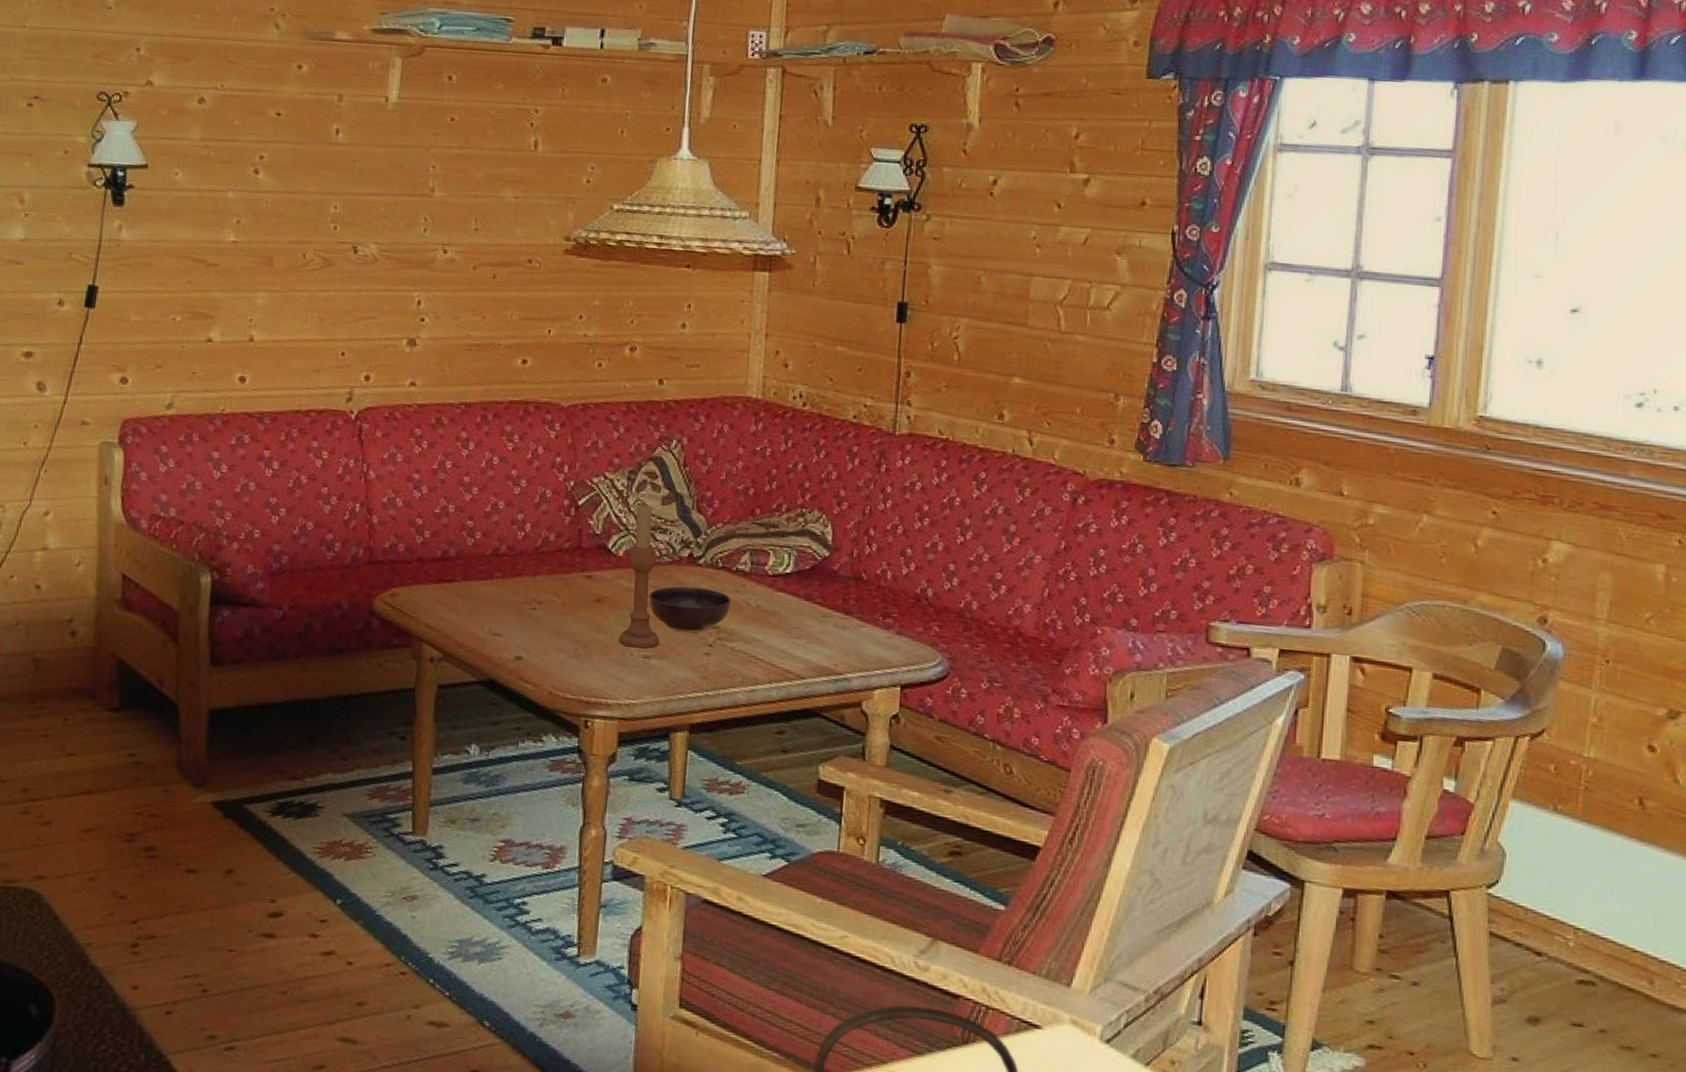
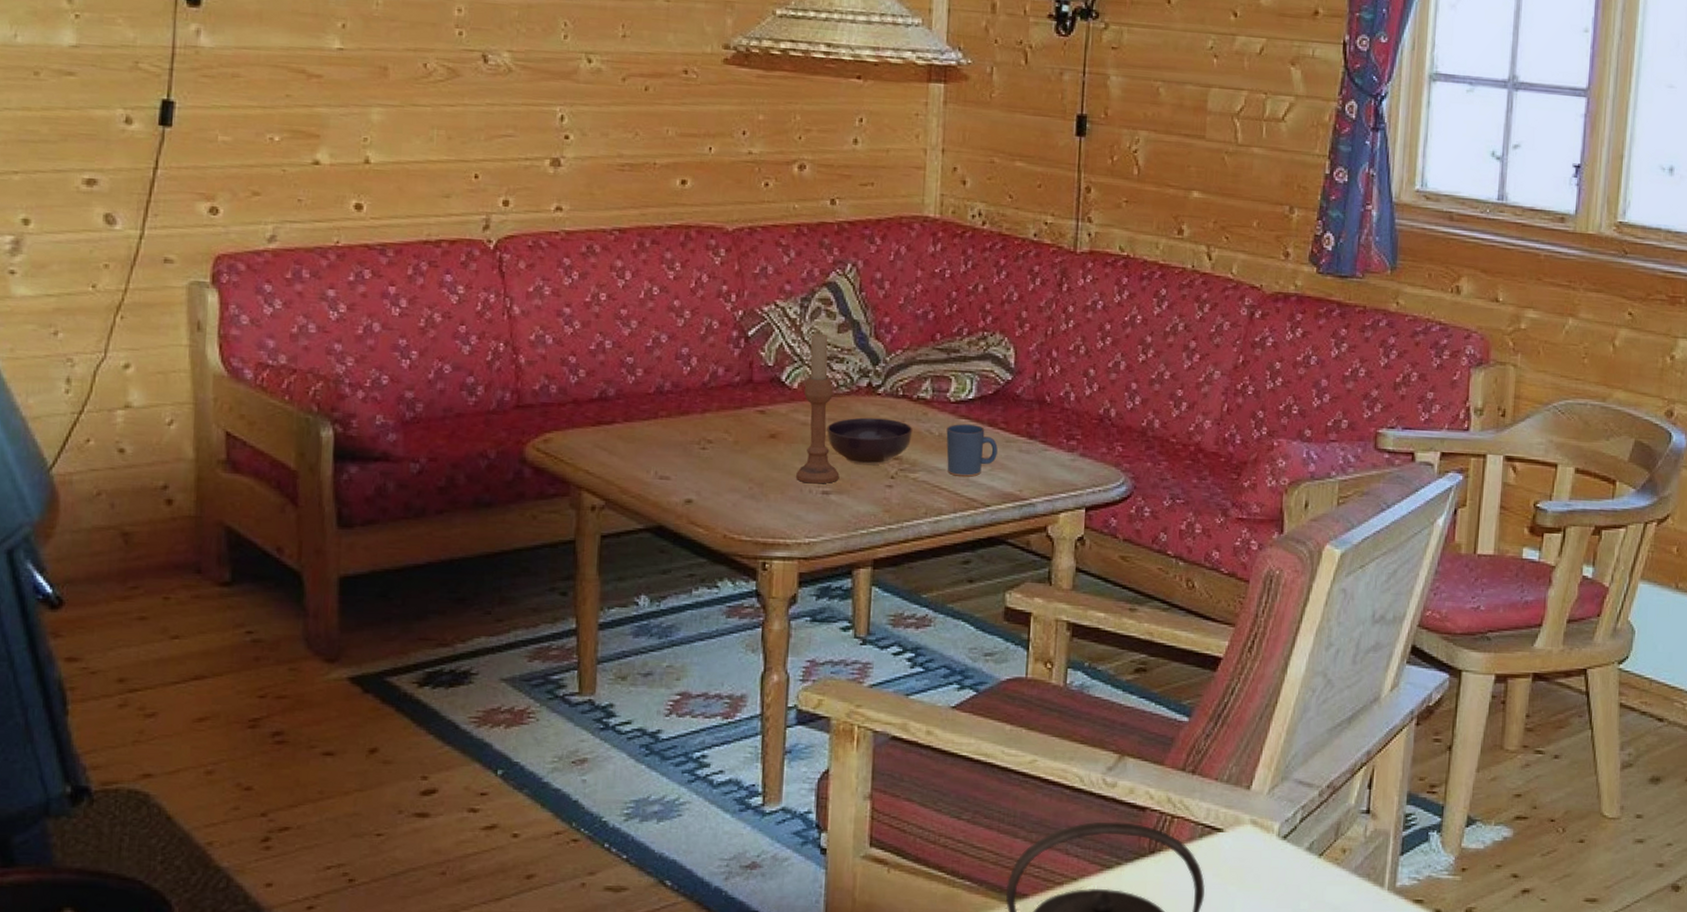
mug: none [763,597,814,649] -> present [946,424,998,477]

